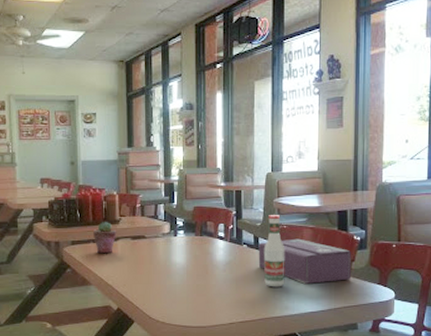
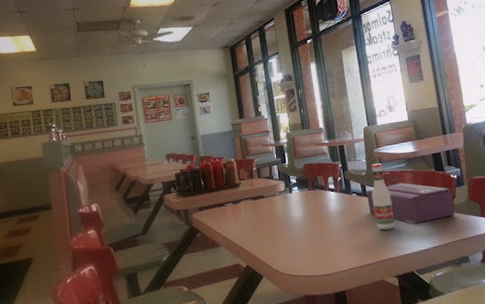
potted succulent: present [93,222,117,254] -> none [217,187,239,217]

